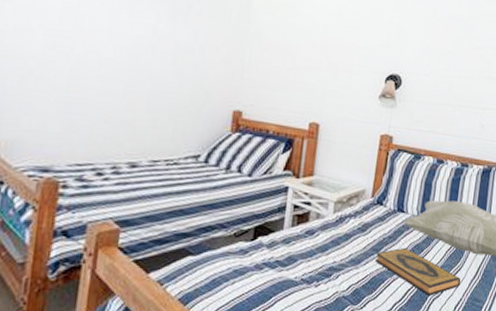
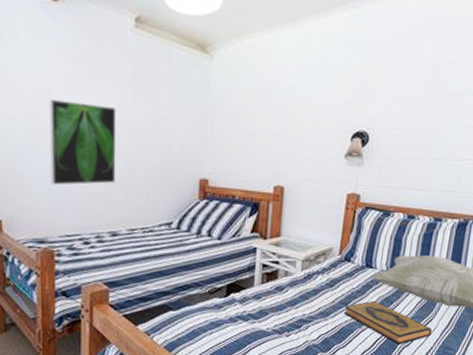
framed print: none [66,15,151,109] -> present [49,100,117,185]

